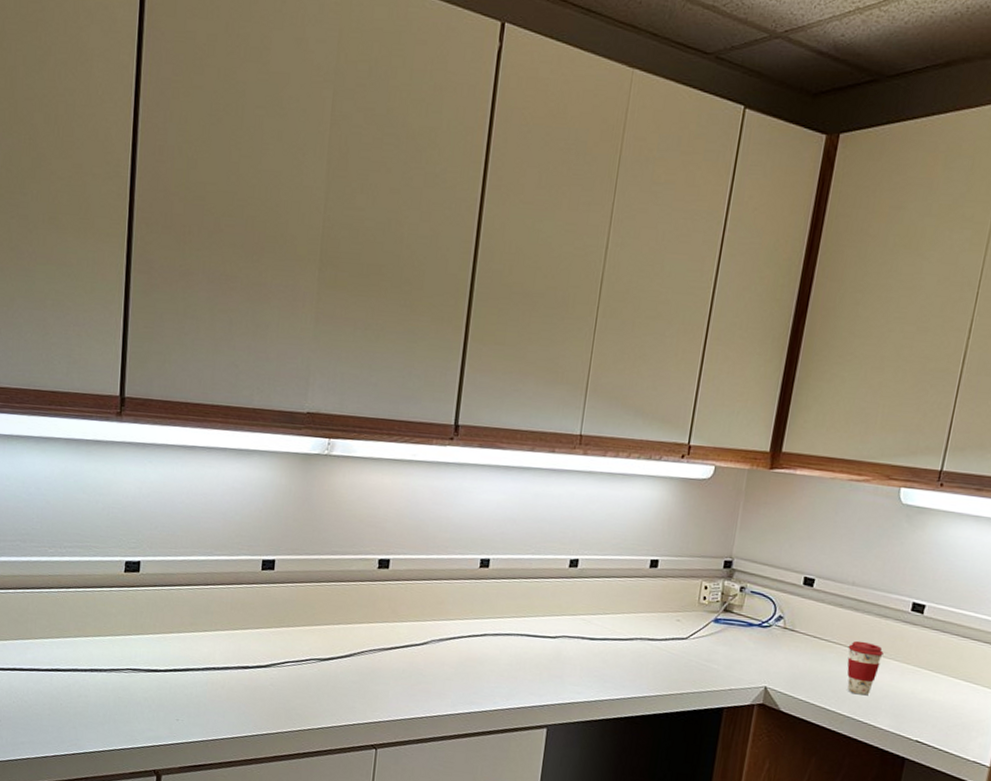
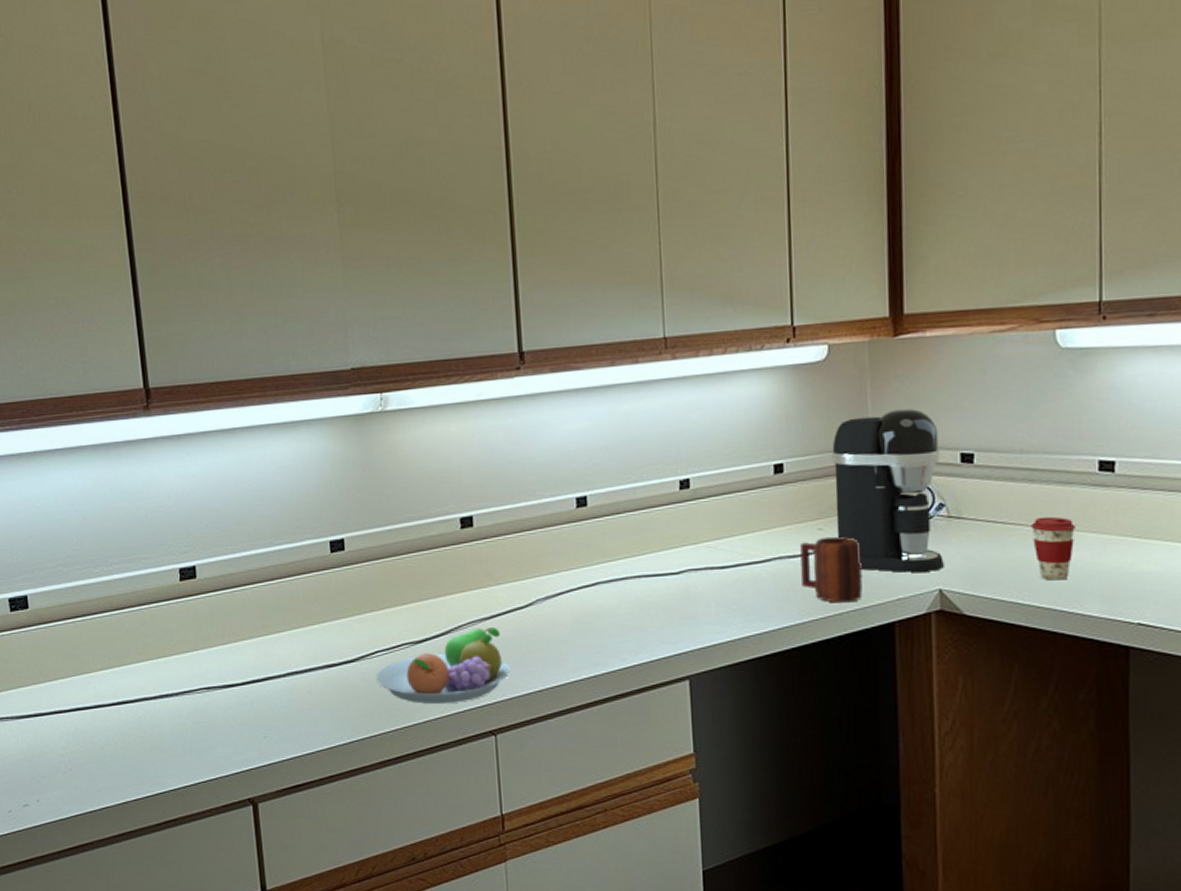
fruit bowl: none [282,656,398,717] -> present [376,628,510,705]
mug: none [654,627,709,686] -> present [800,536,863,603]
coffee maker: none [691,530,790,671] -> present [832,408,944,572]

